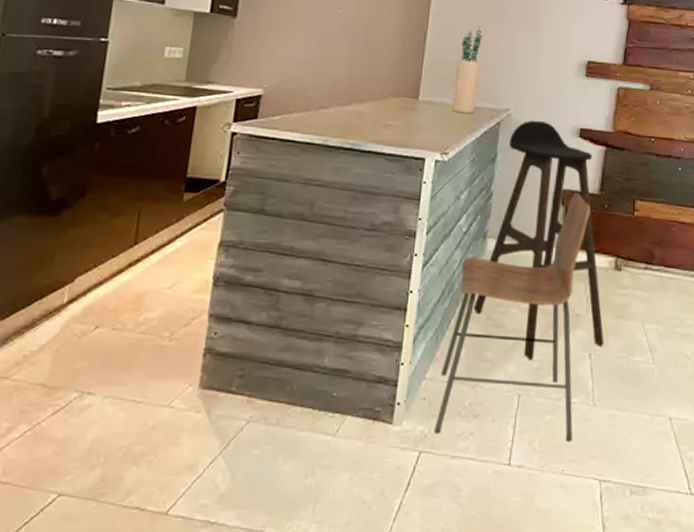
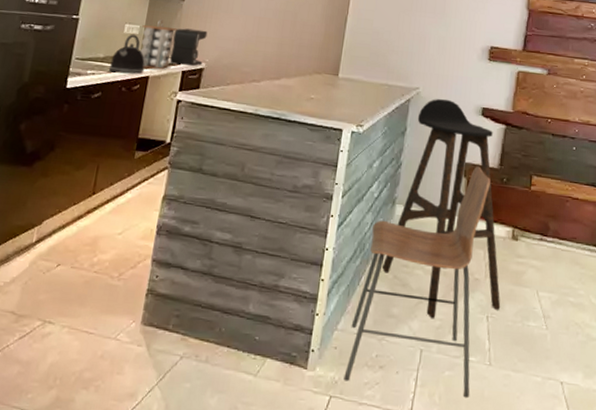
kettle: none [147,58,191,105] -> present [108,34,145,75]
spice rack: none [185,40,229,100] -> present [140,19,178,71]
coffee maker: none [221,49,265,94] -> present [169,28,208,67]
vase: present [452,26,482,114] -> none [367,12,396,91]

